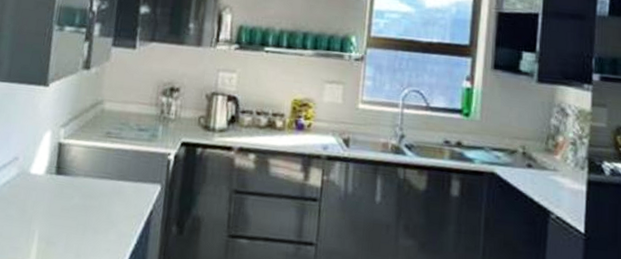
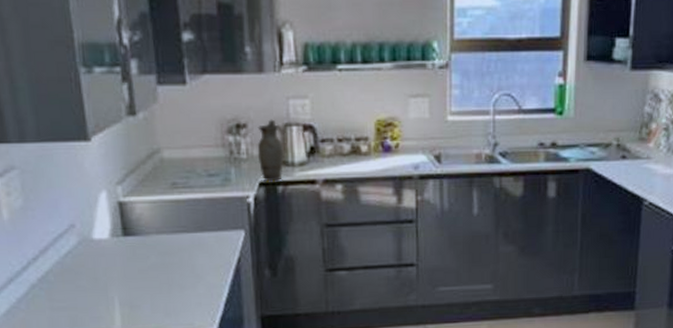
ceramic jug: none [183,87,208,143] -> present [257,119,284,181]

